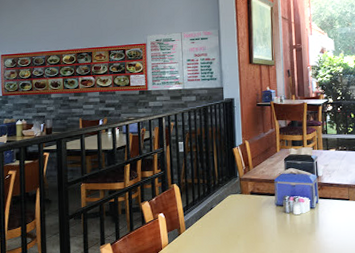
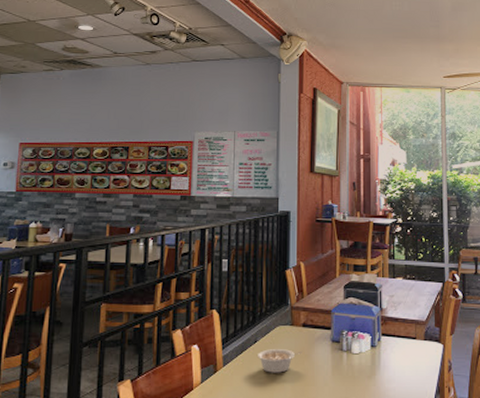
legume: none [214,213,251,233] -> present [258,349,302,373]

